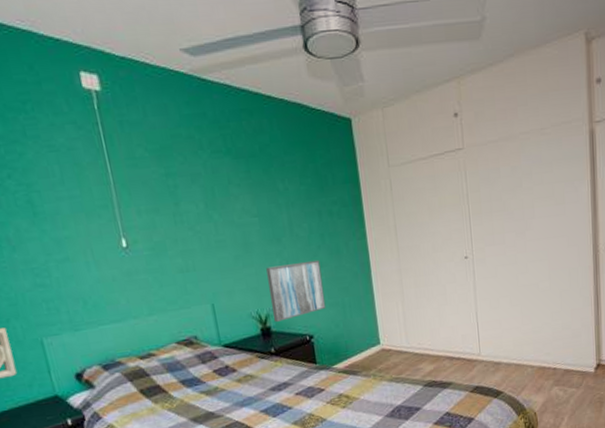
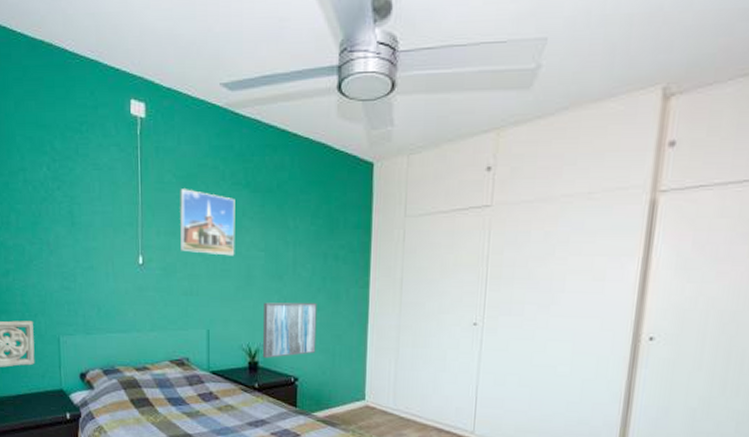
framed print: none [155,162,228,228] -> present [180,189,235,256]

